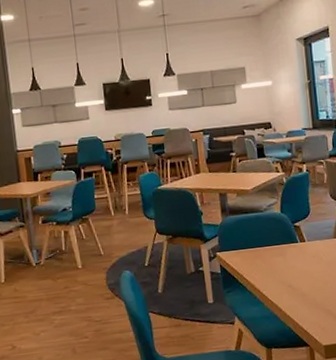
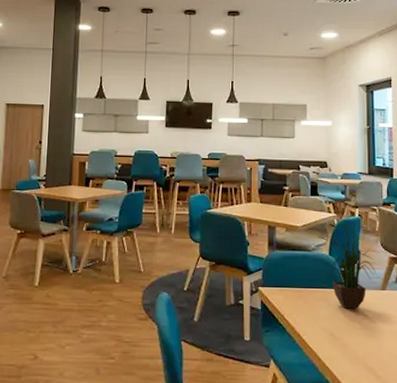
potted plant: none [280,169,329,261] -> present [327,212,377,309]

